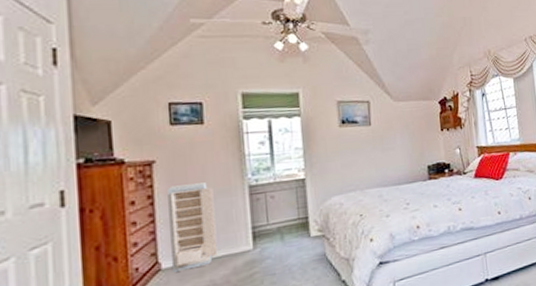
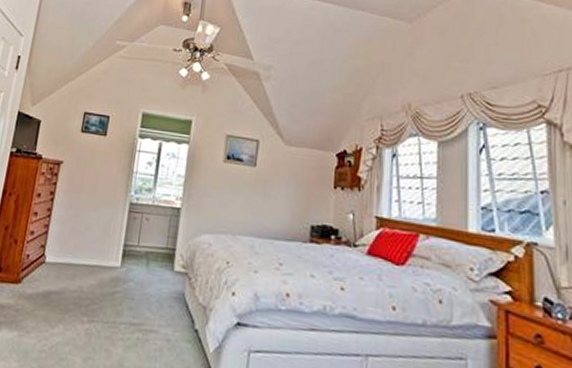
storage cabinet: present [167,182,218,272] -> none [53,187,101,270]

